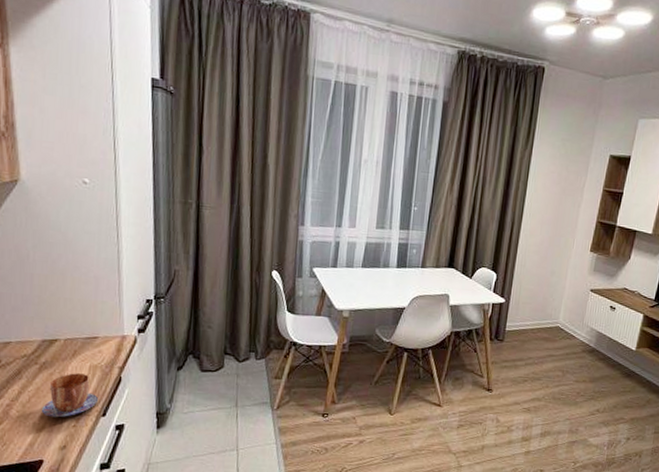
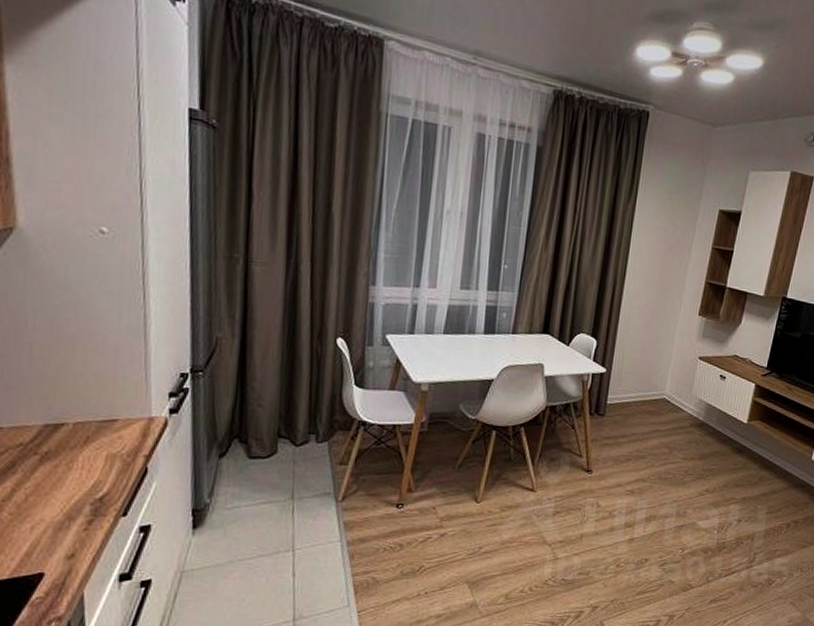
mug: present [42,373,98,418] -> none [43,464,117,520]

